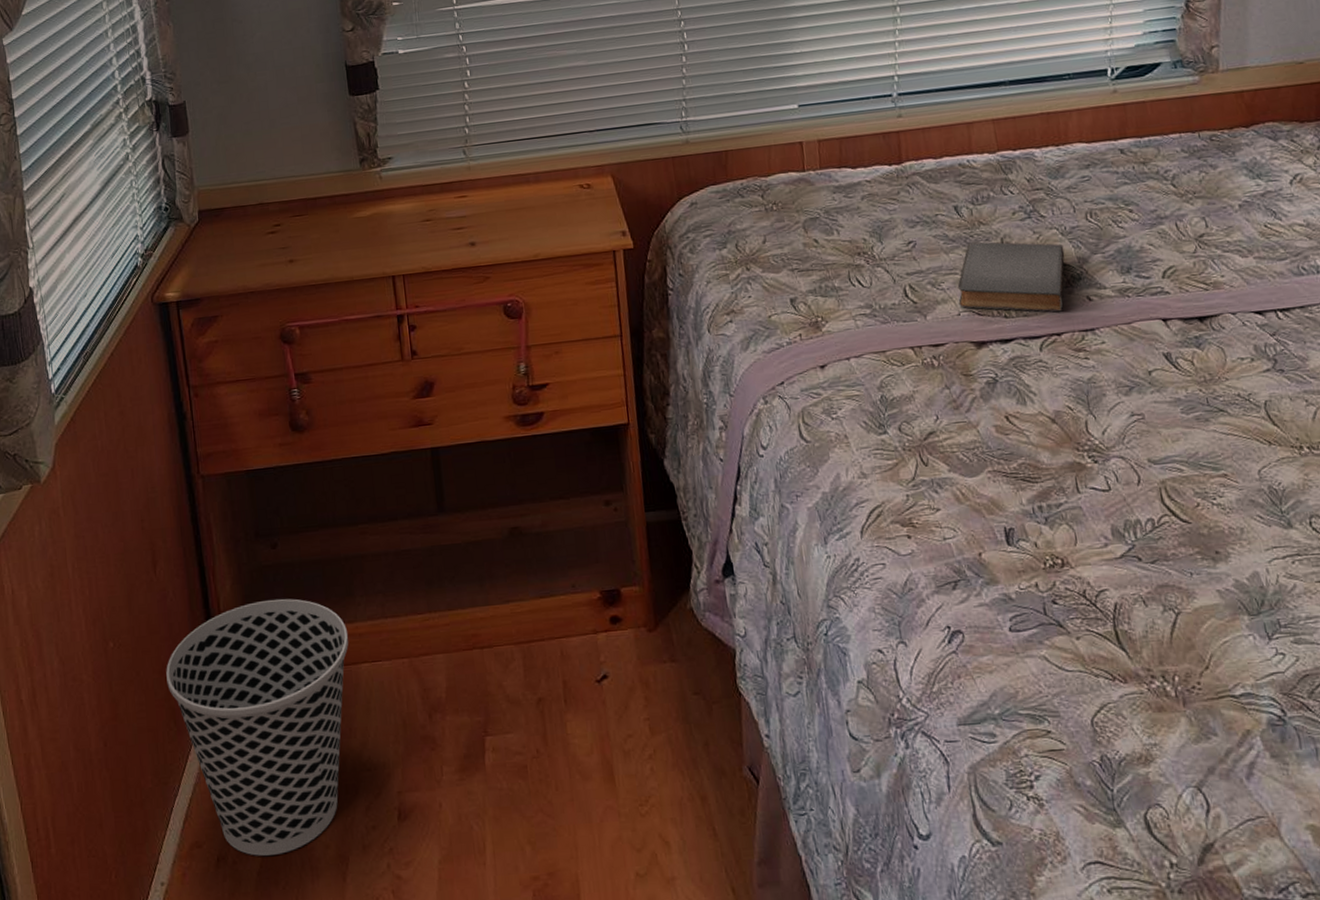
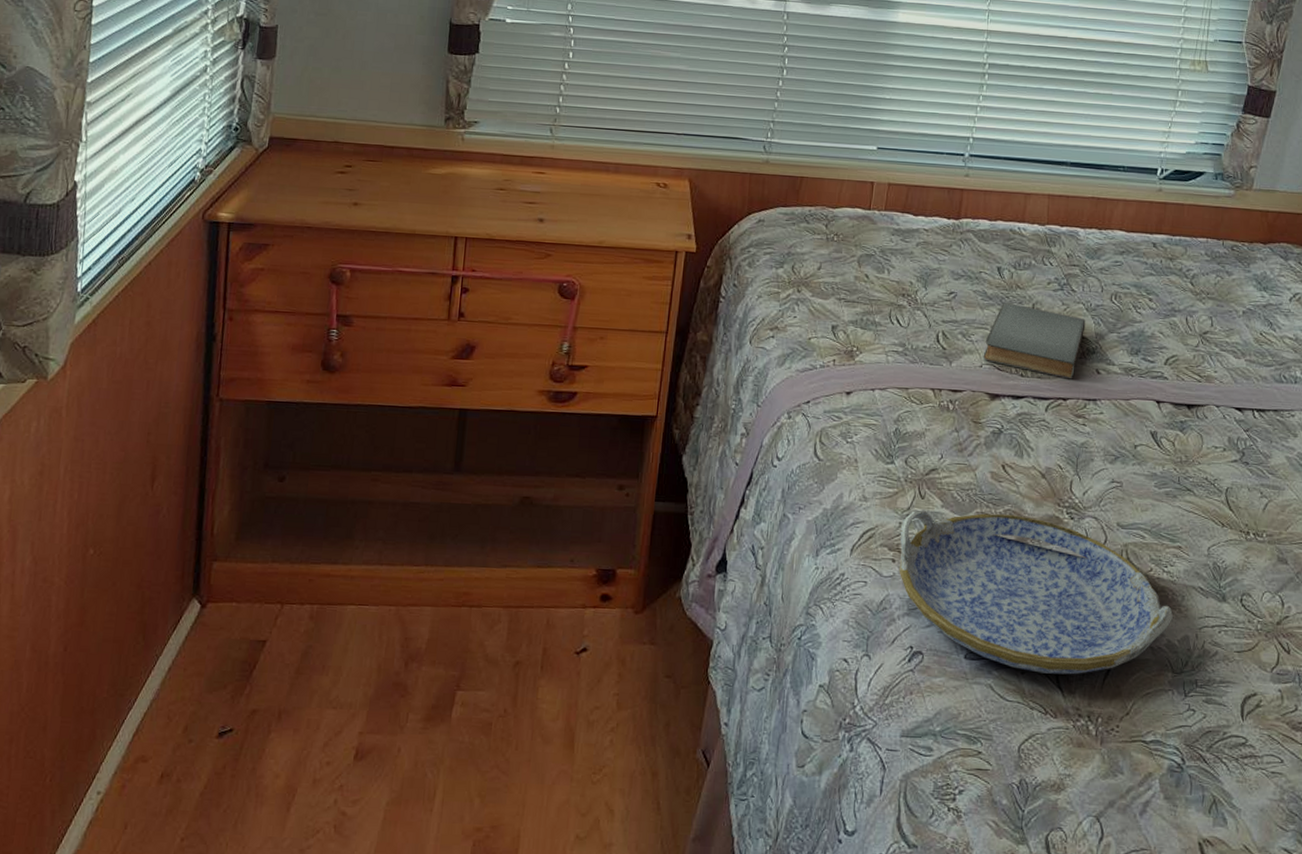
wastebasket: present [166,598,349,856] -> none [143,530,340,778]
serving tray: none [909,468,1235,636] -> present [899,510,1173,675]

